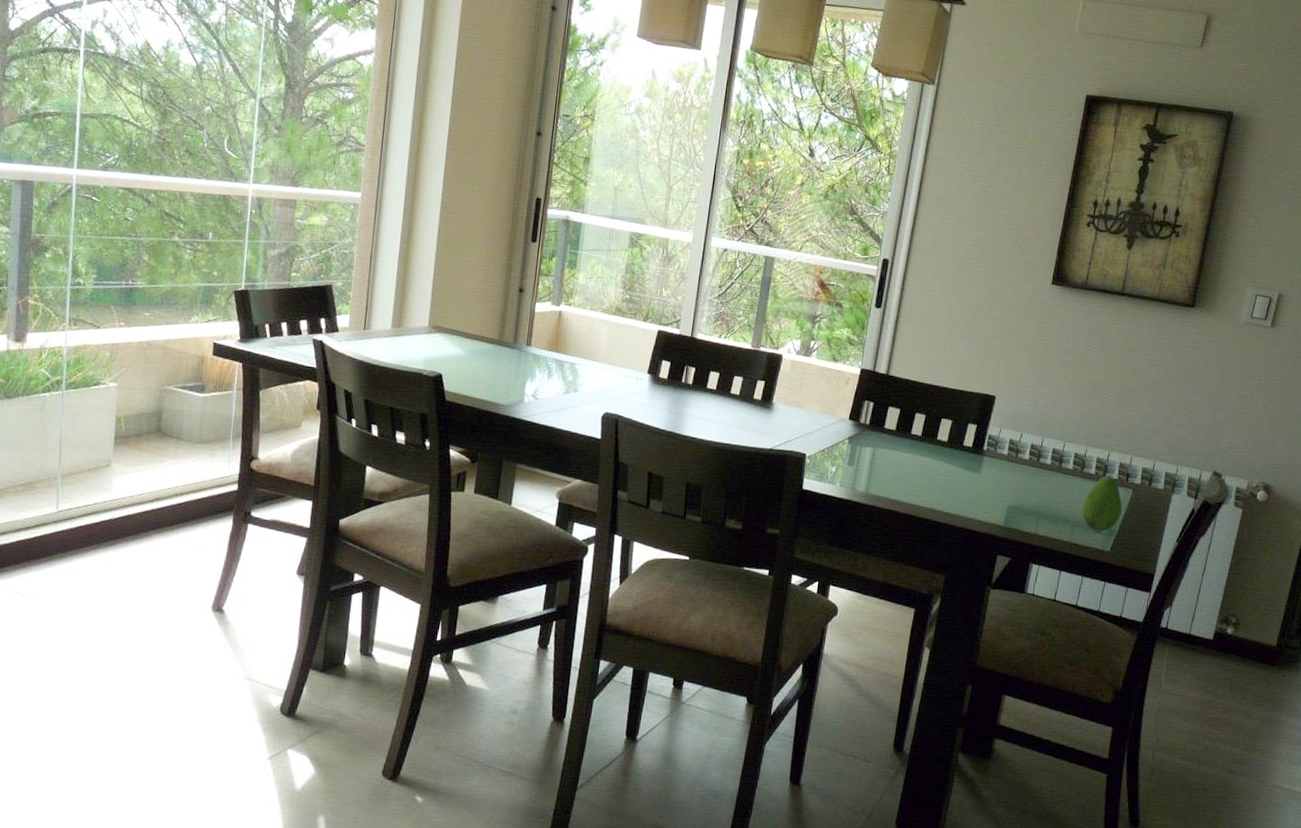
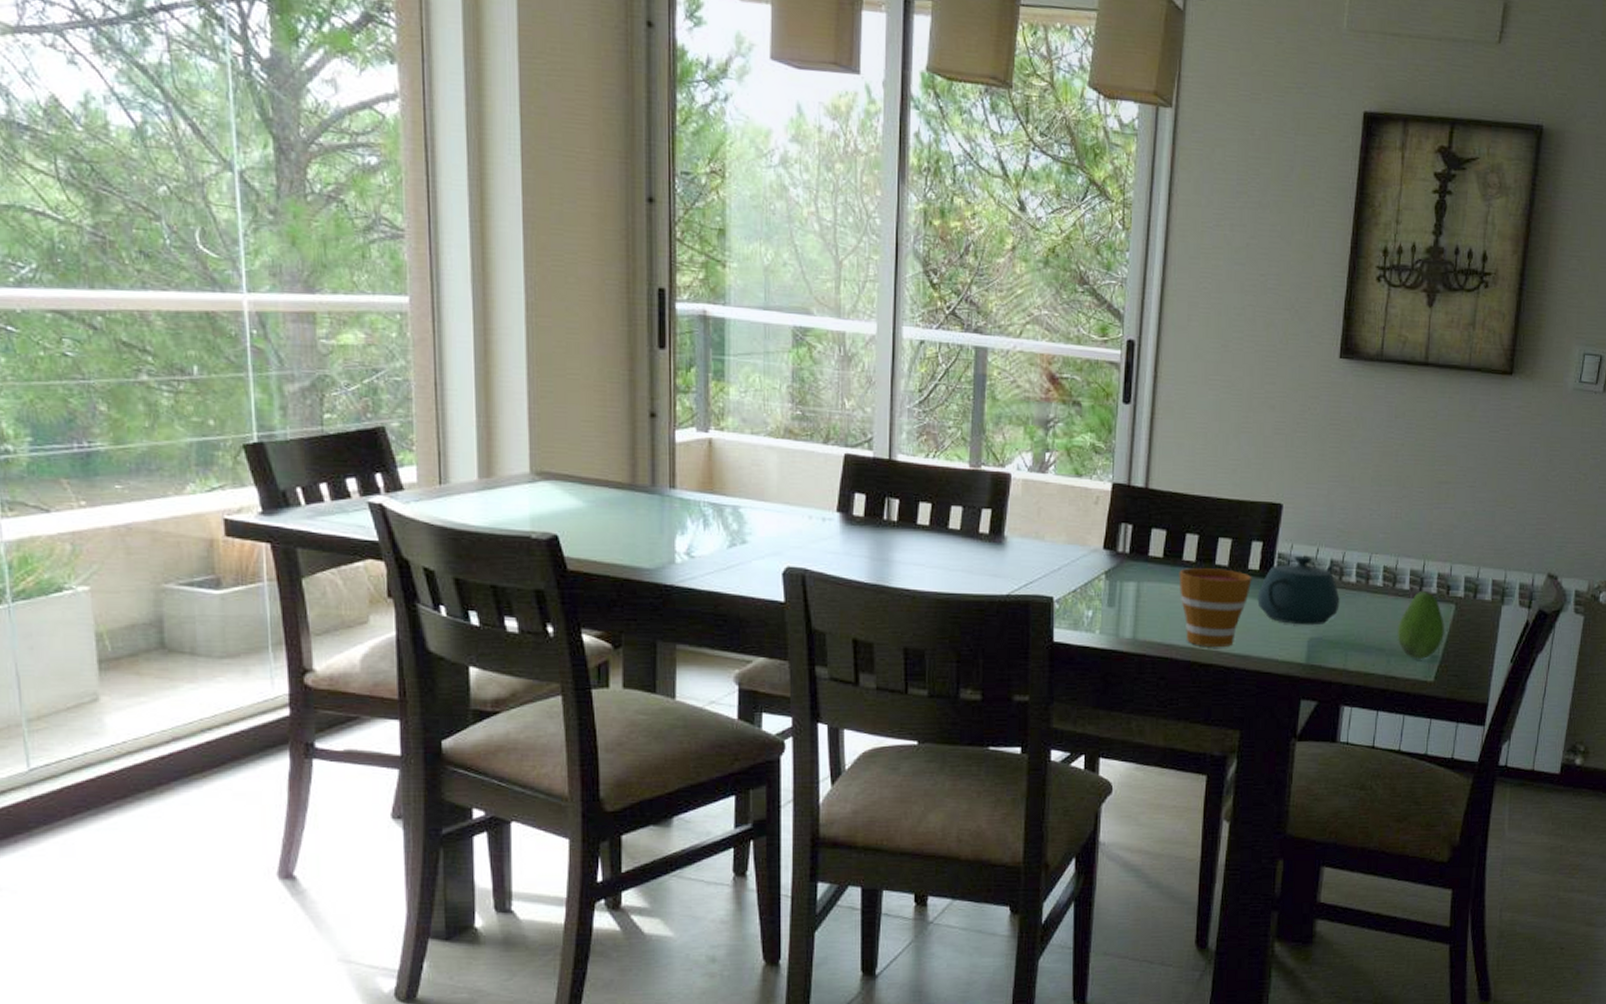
cup: none [906,440,966,507] -> present [1179,568,1252,647]
teapot: none [968,438,1037,496] -> present [1257,555,1340,626]

